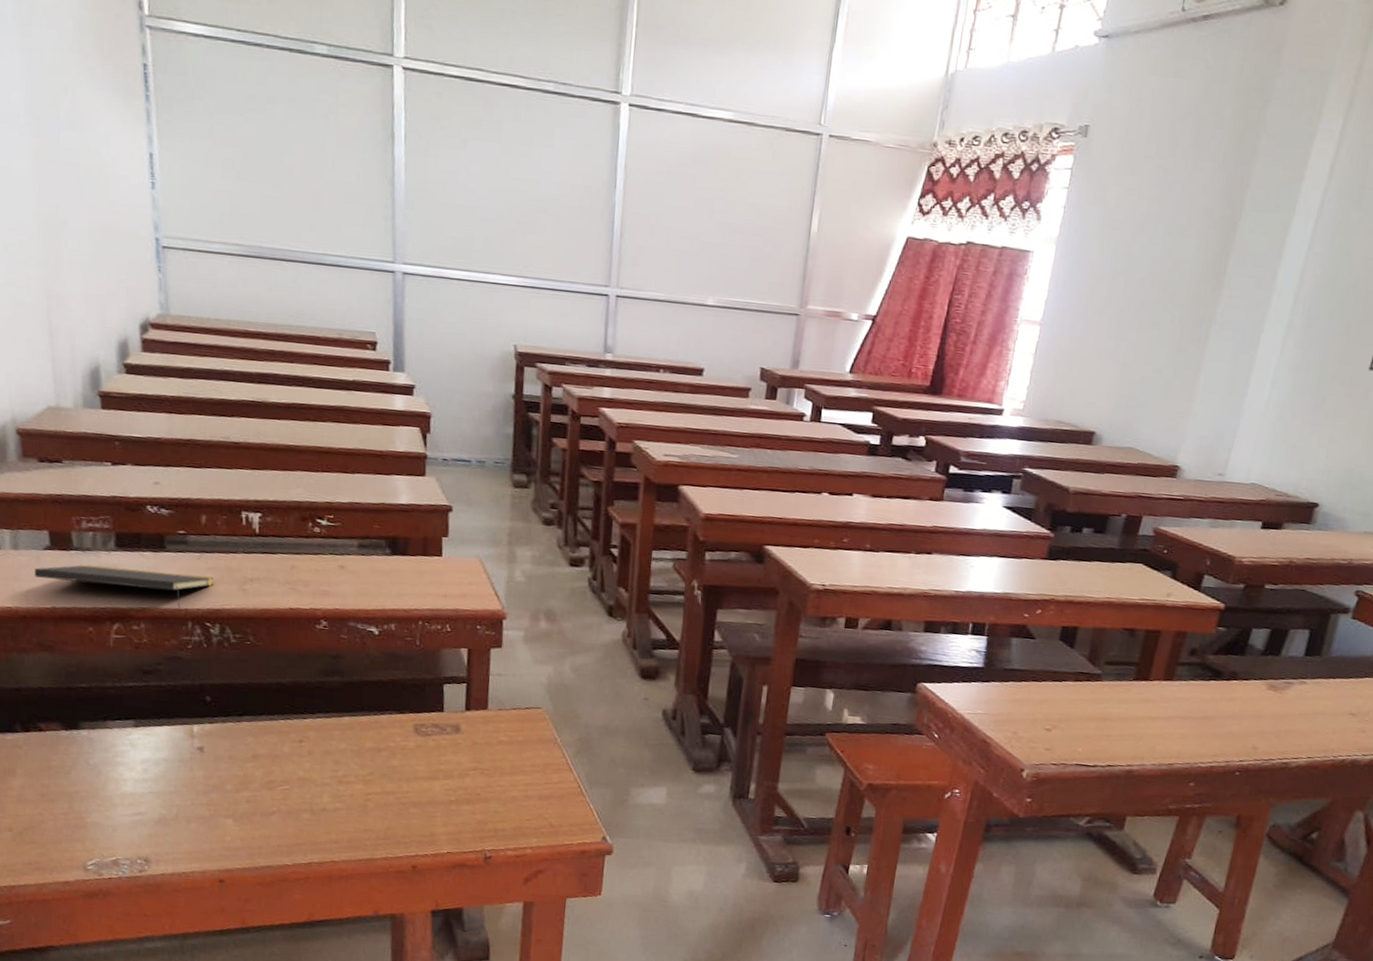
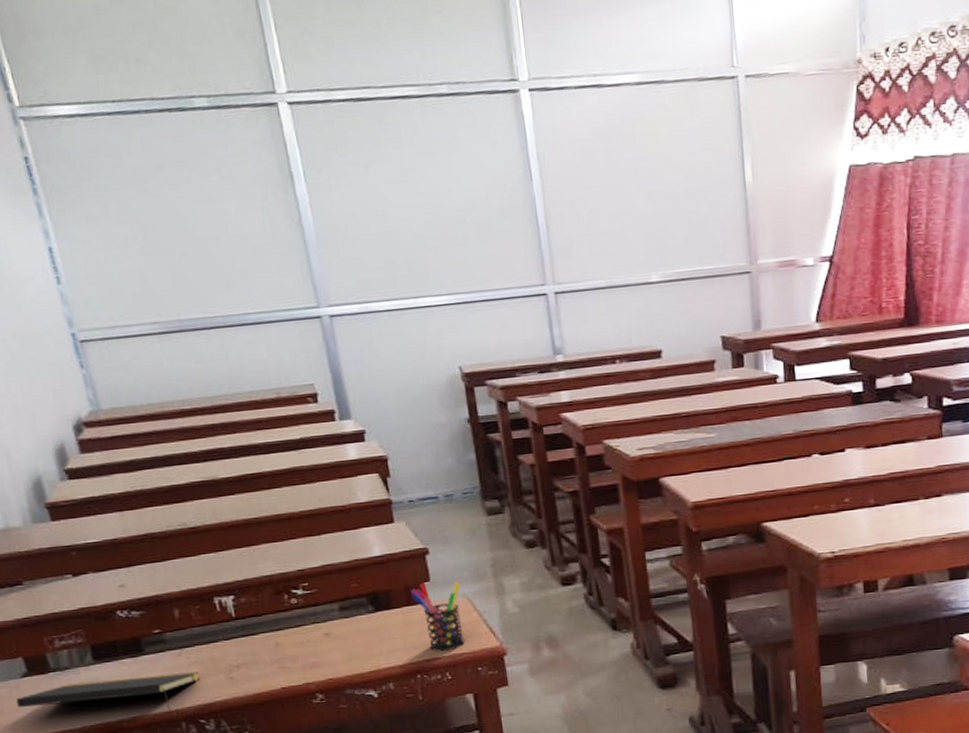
pen holder: none [427,537,476,605] -> present [410,581,464,652]

